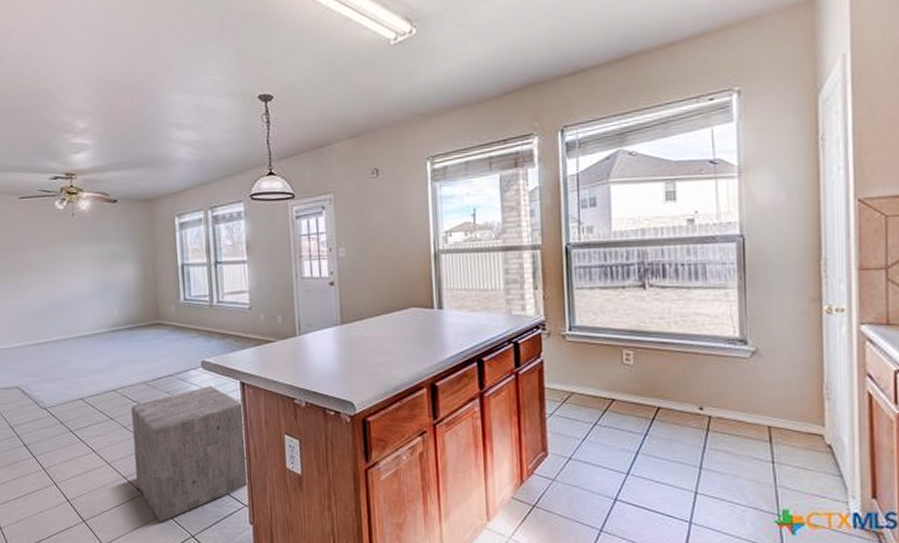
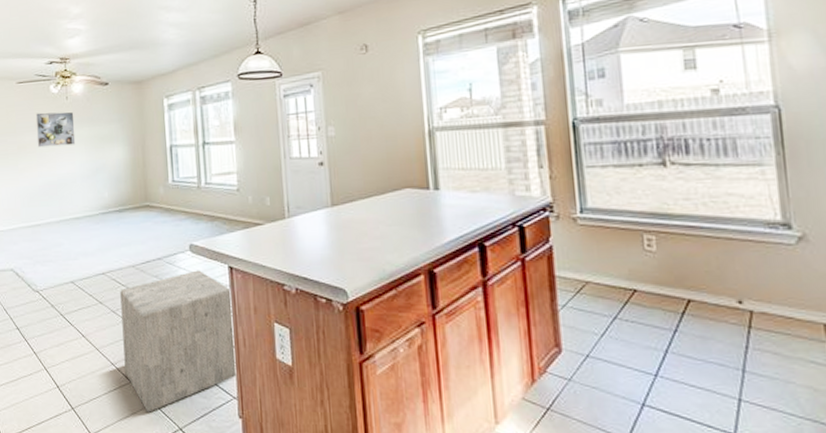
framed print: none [40,228,84,265] -> present [35,111,76,148]

